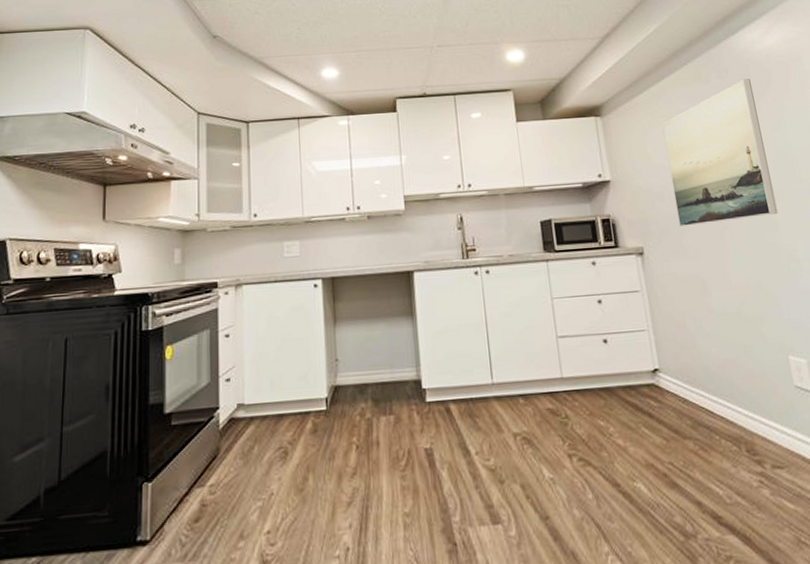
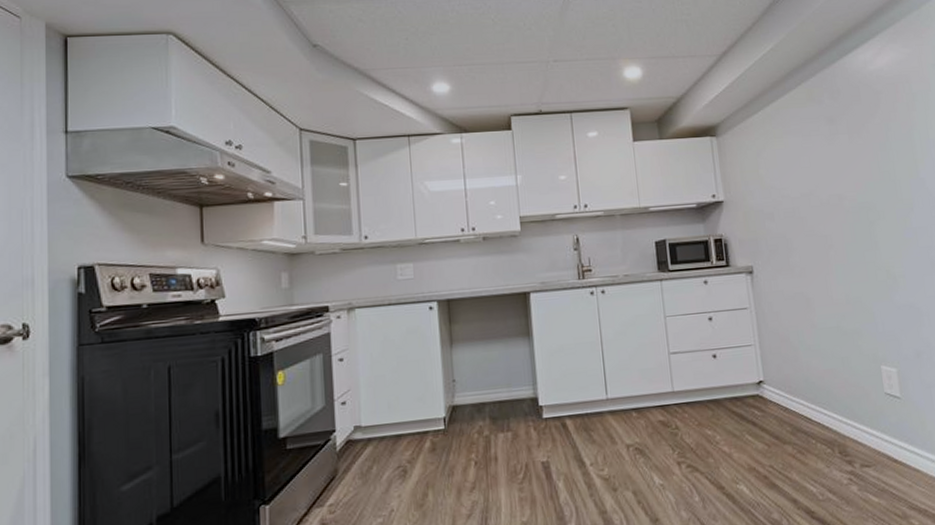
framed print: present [661,79,778,228] -> none [774,100,879,247]

